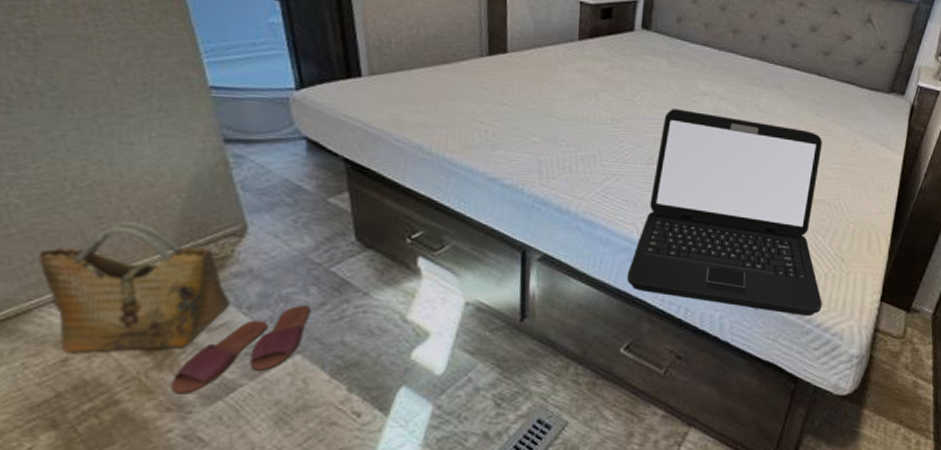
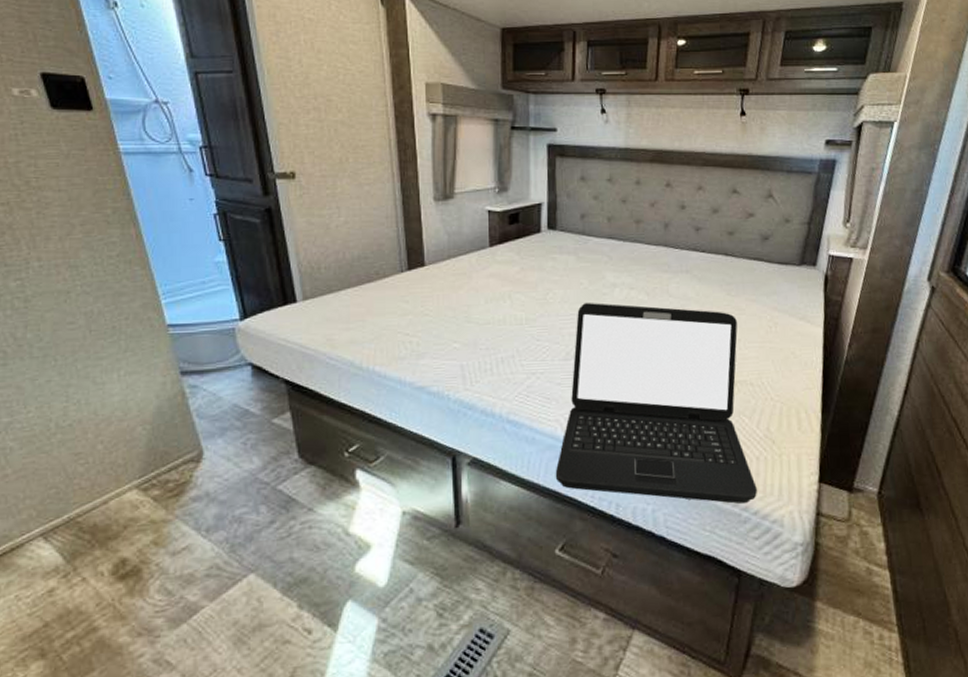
grocery bag: present [38,222,231,352] -> none [29,455,192,583]
slippers: present [171,305,310,395] -> none [141,524,261,619]

